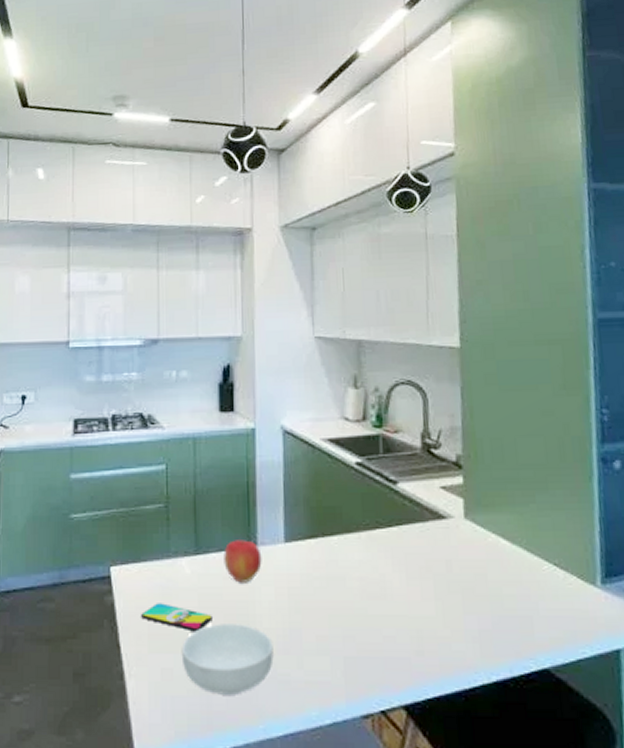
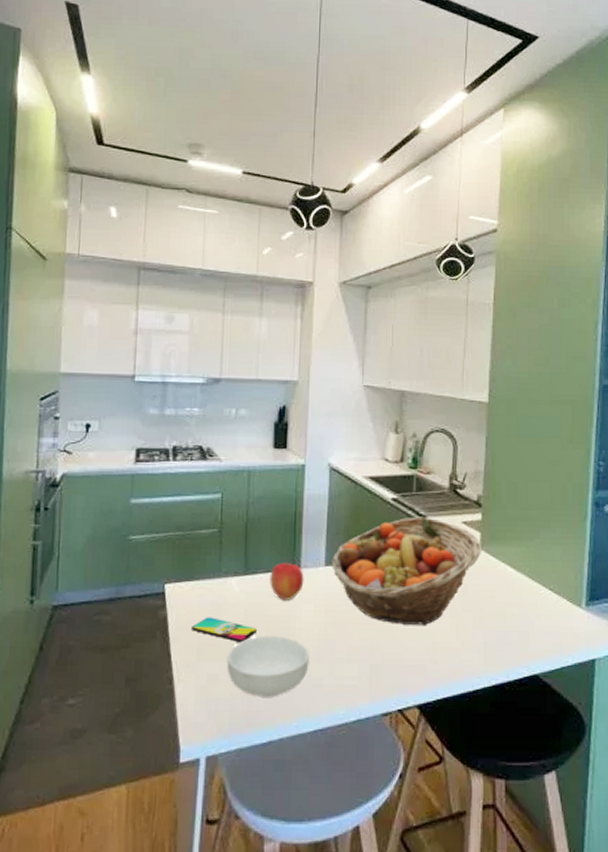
fruit basket: none [292,482,466,611] -> present [331,516,481,626]

